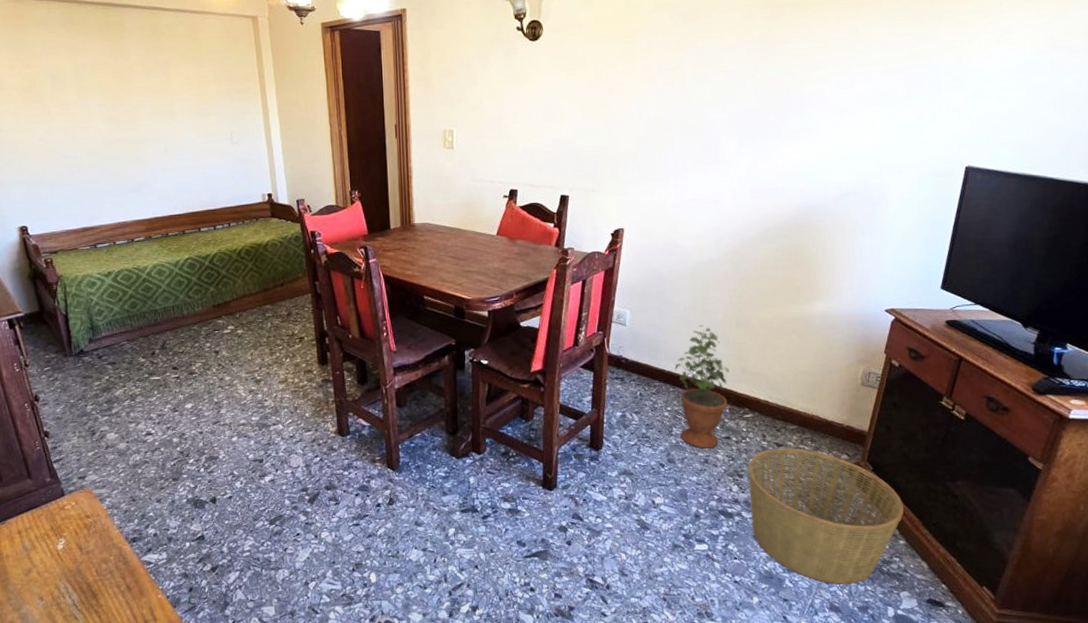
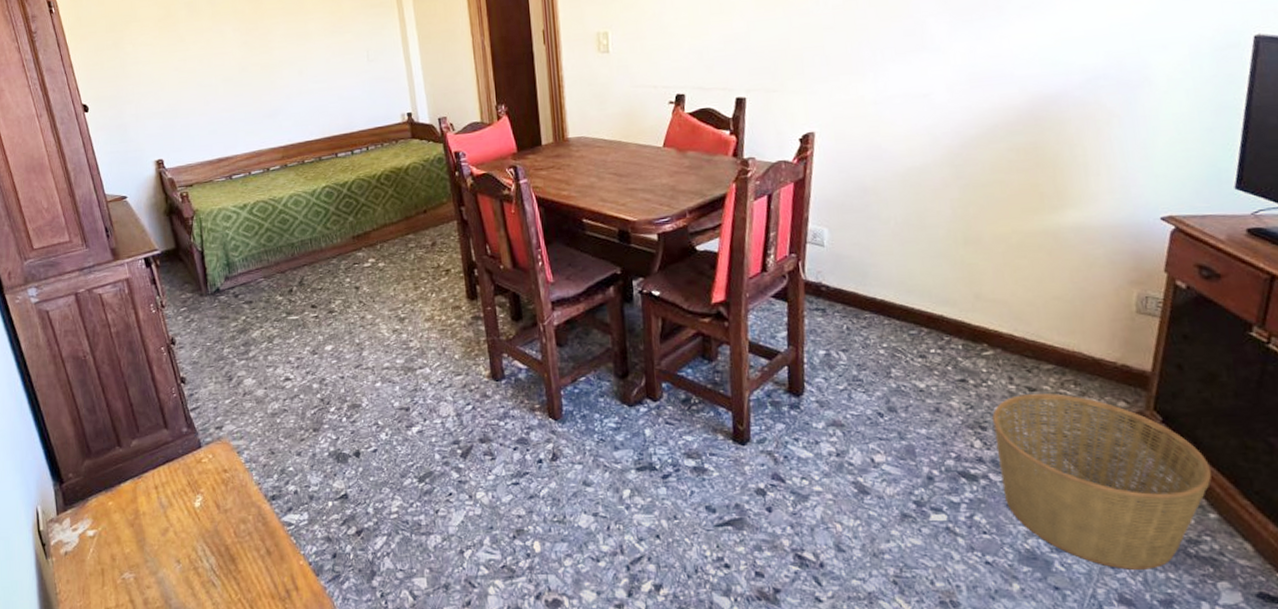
potted plant: present [674,325,729,449] -> none [888,243,959,394]

